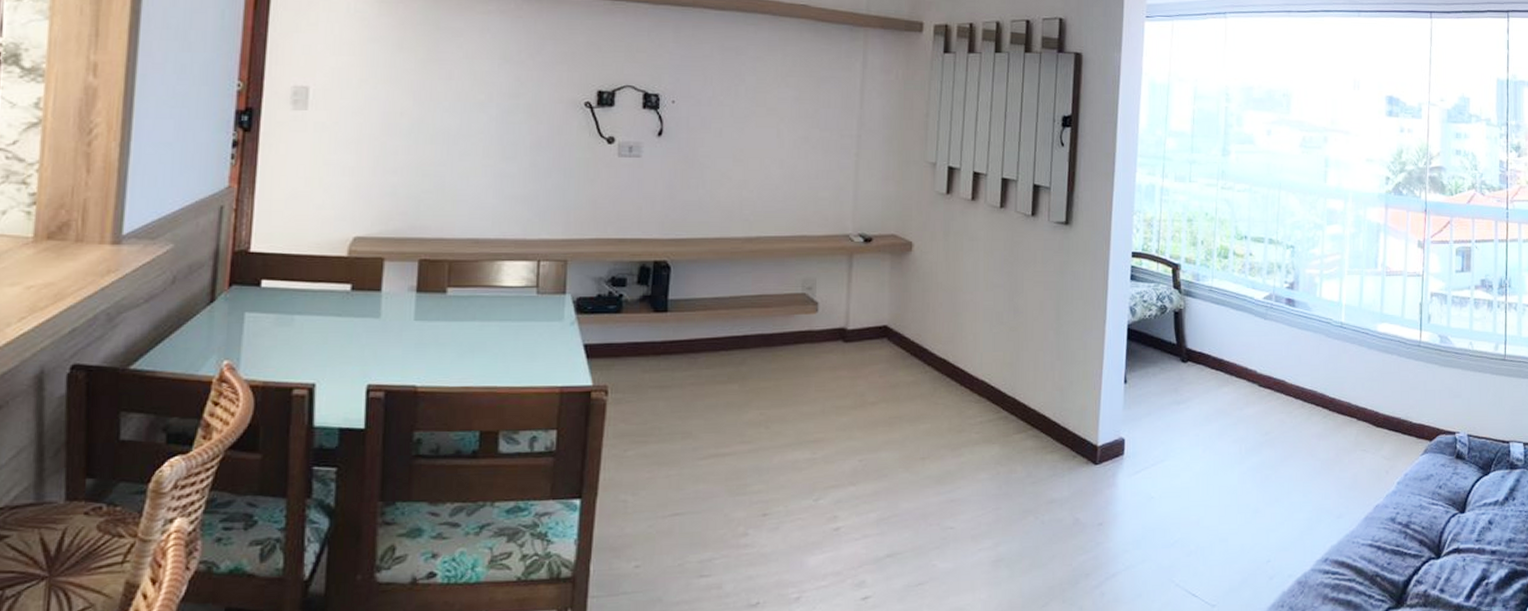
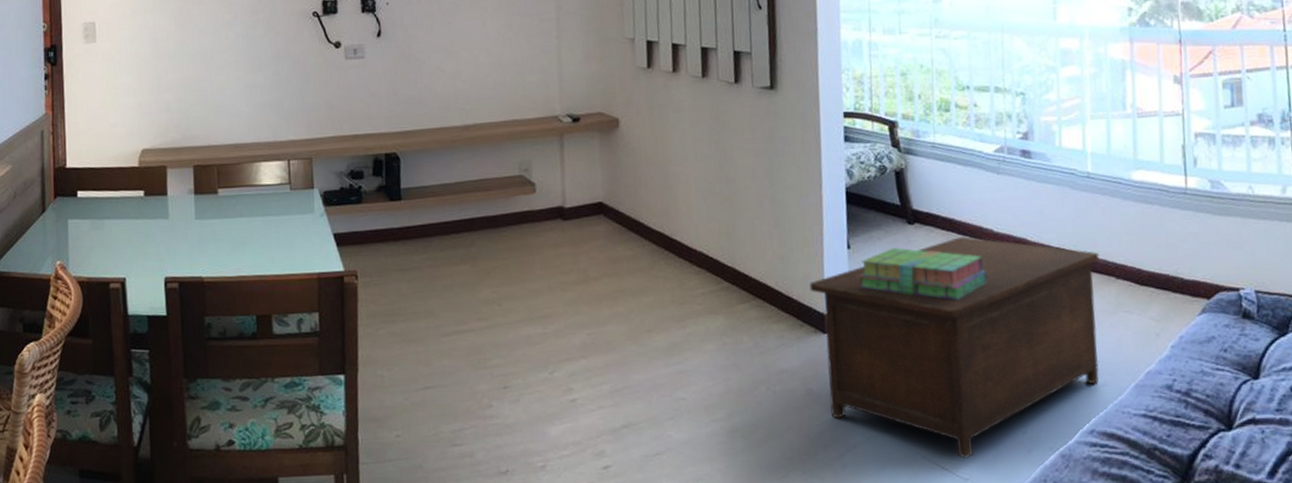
cabinet: none [1085,376,1345,586] -> present [809,236,1100,459]
stack of books: none [1132,384,1249,436] -> present [858,248,988,300]

